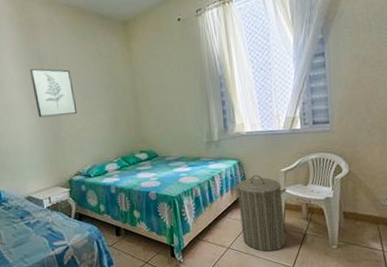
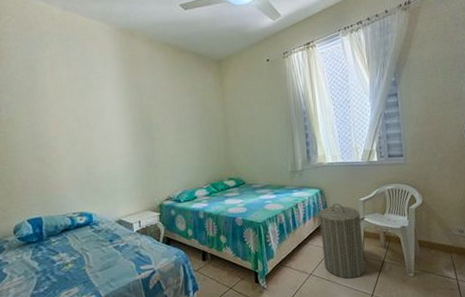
wall art: present [29,68,78,118] -> none [129,99,172,145]

